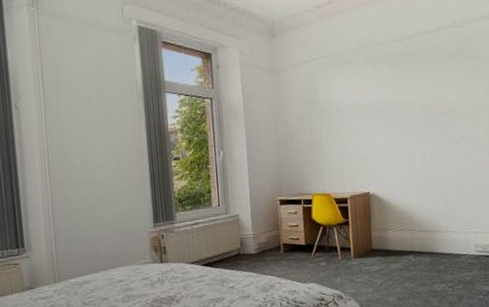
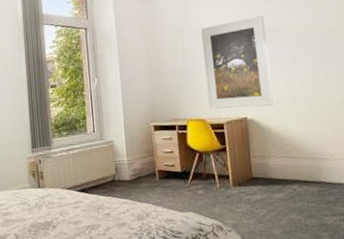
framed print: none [329,92,395,184] -> present [201,16,274,109]

